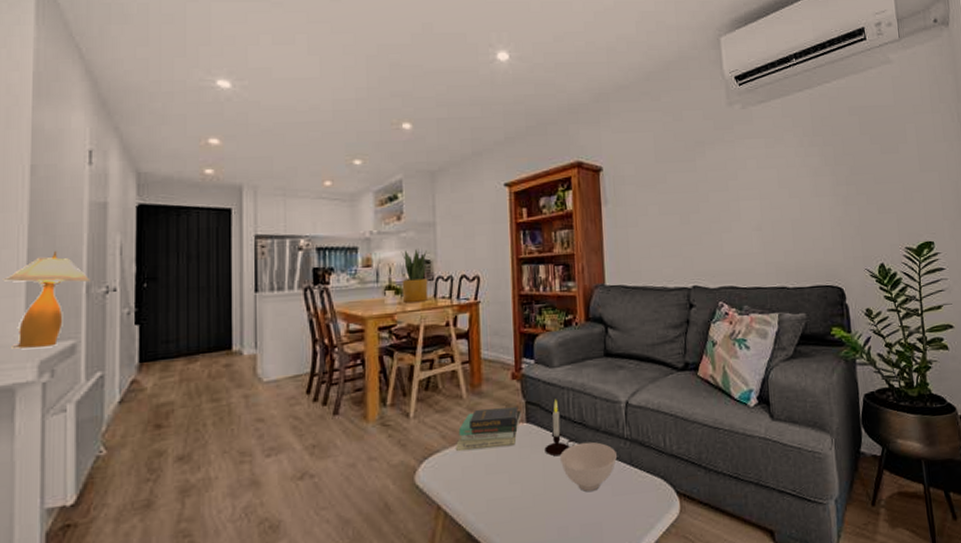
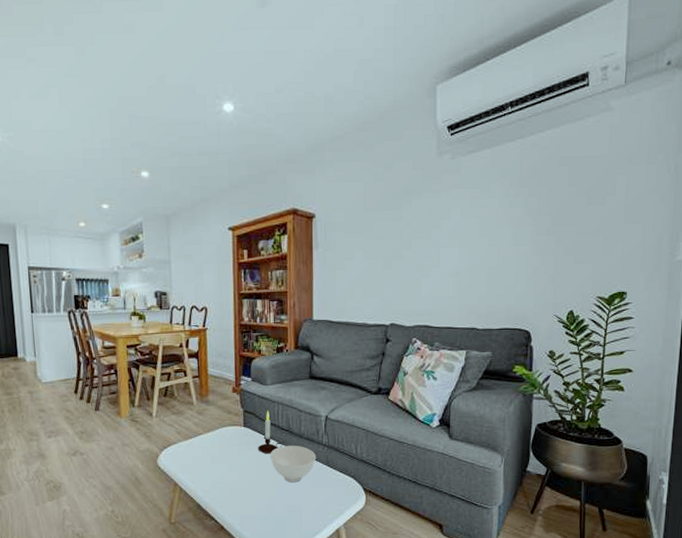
planter: present [401,249,428,304] -> none [143,283,166,327]
books: present [456,407,522,451] -> none [188,414,240,444]

